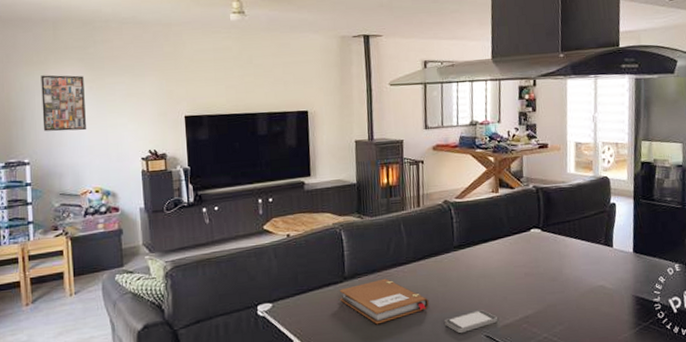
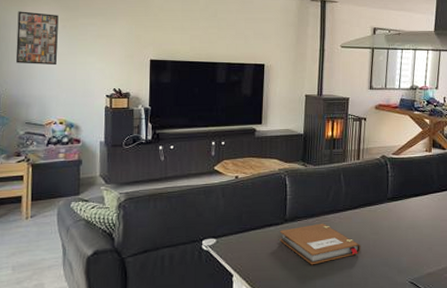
smartphone: present [445,310,498,334] -> none [374,258,422,279]

